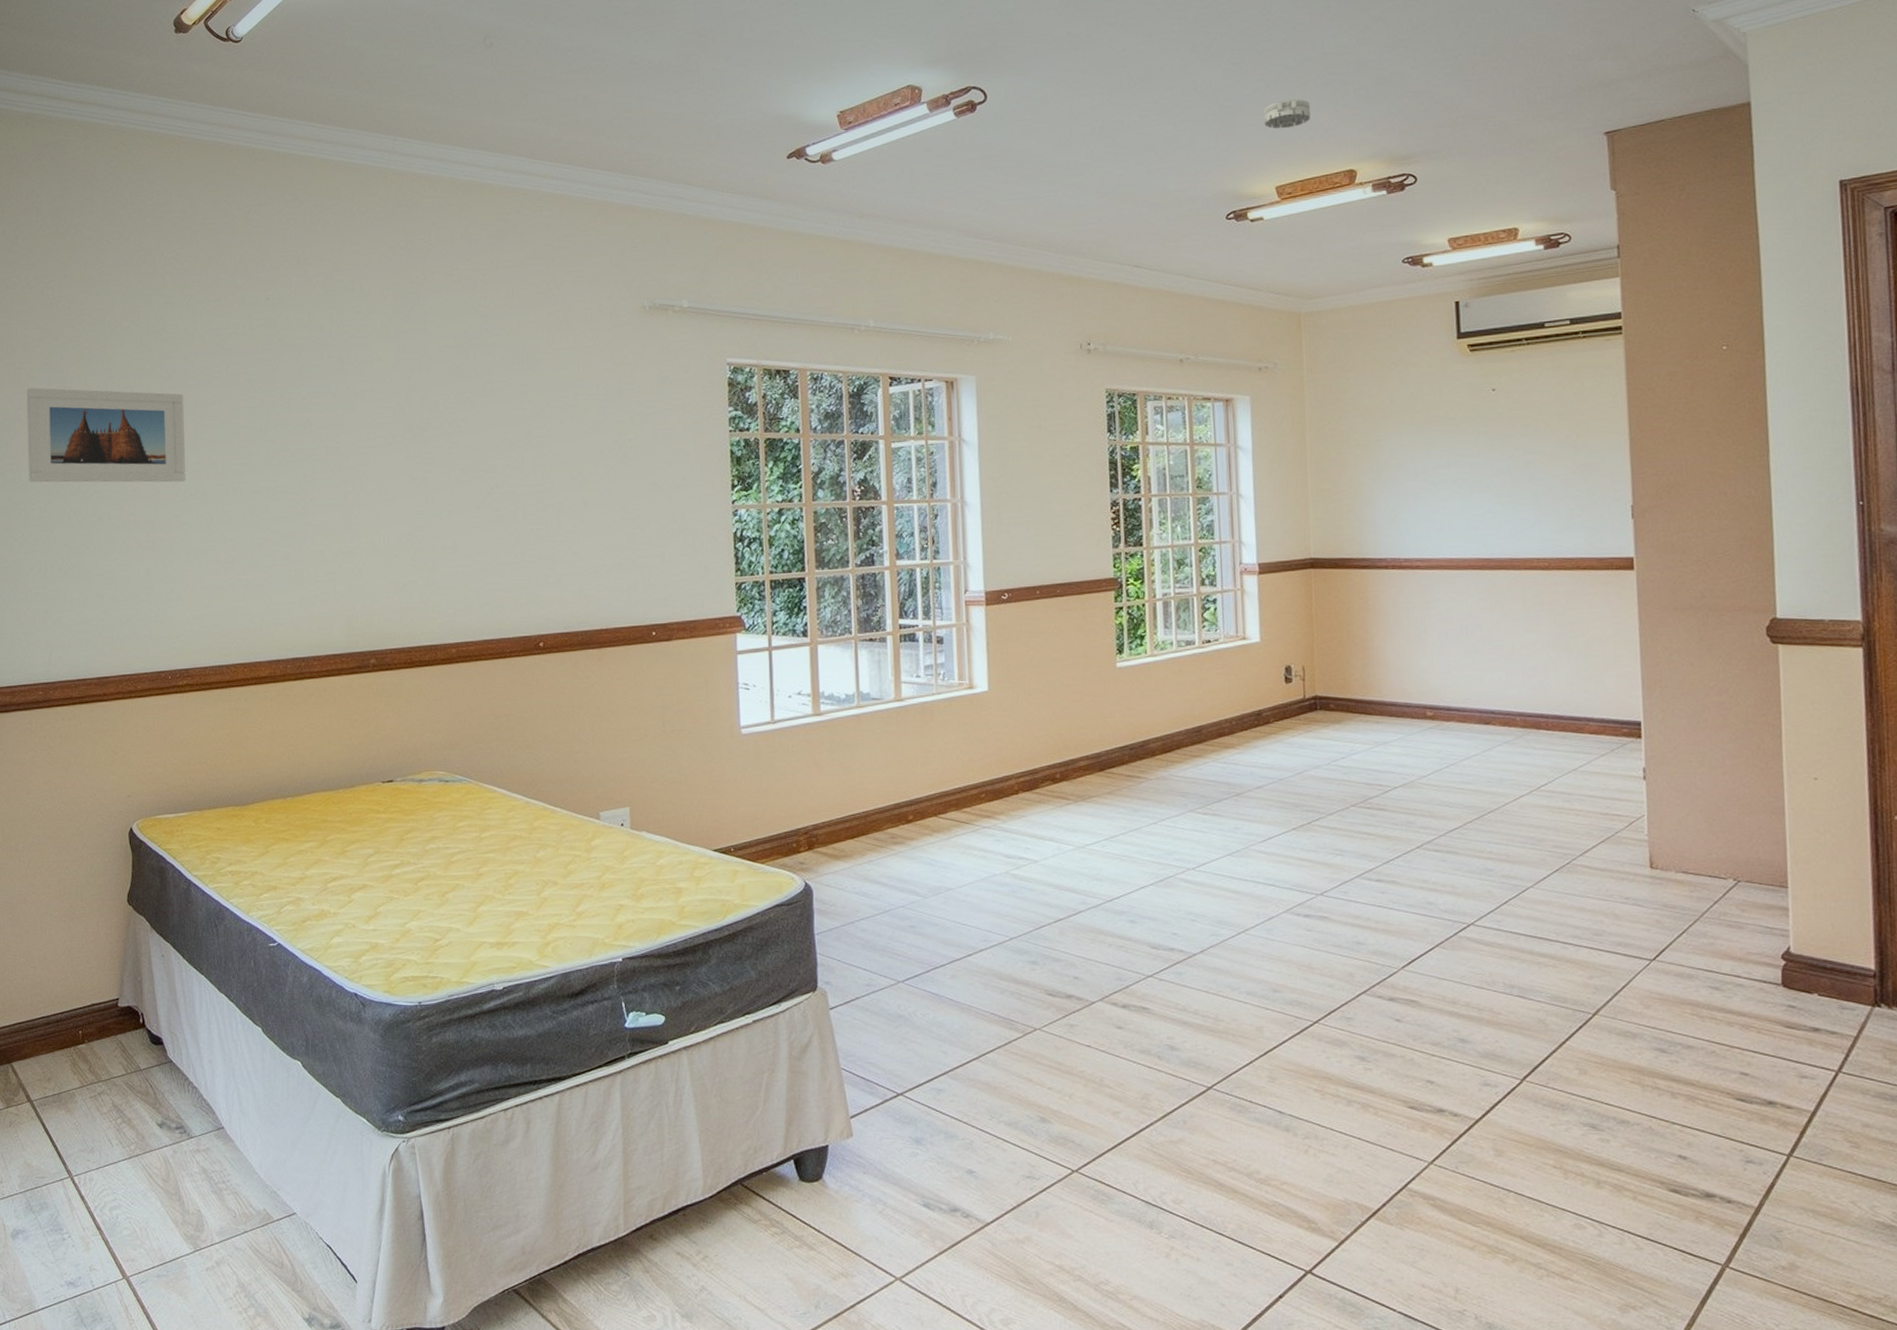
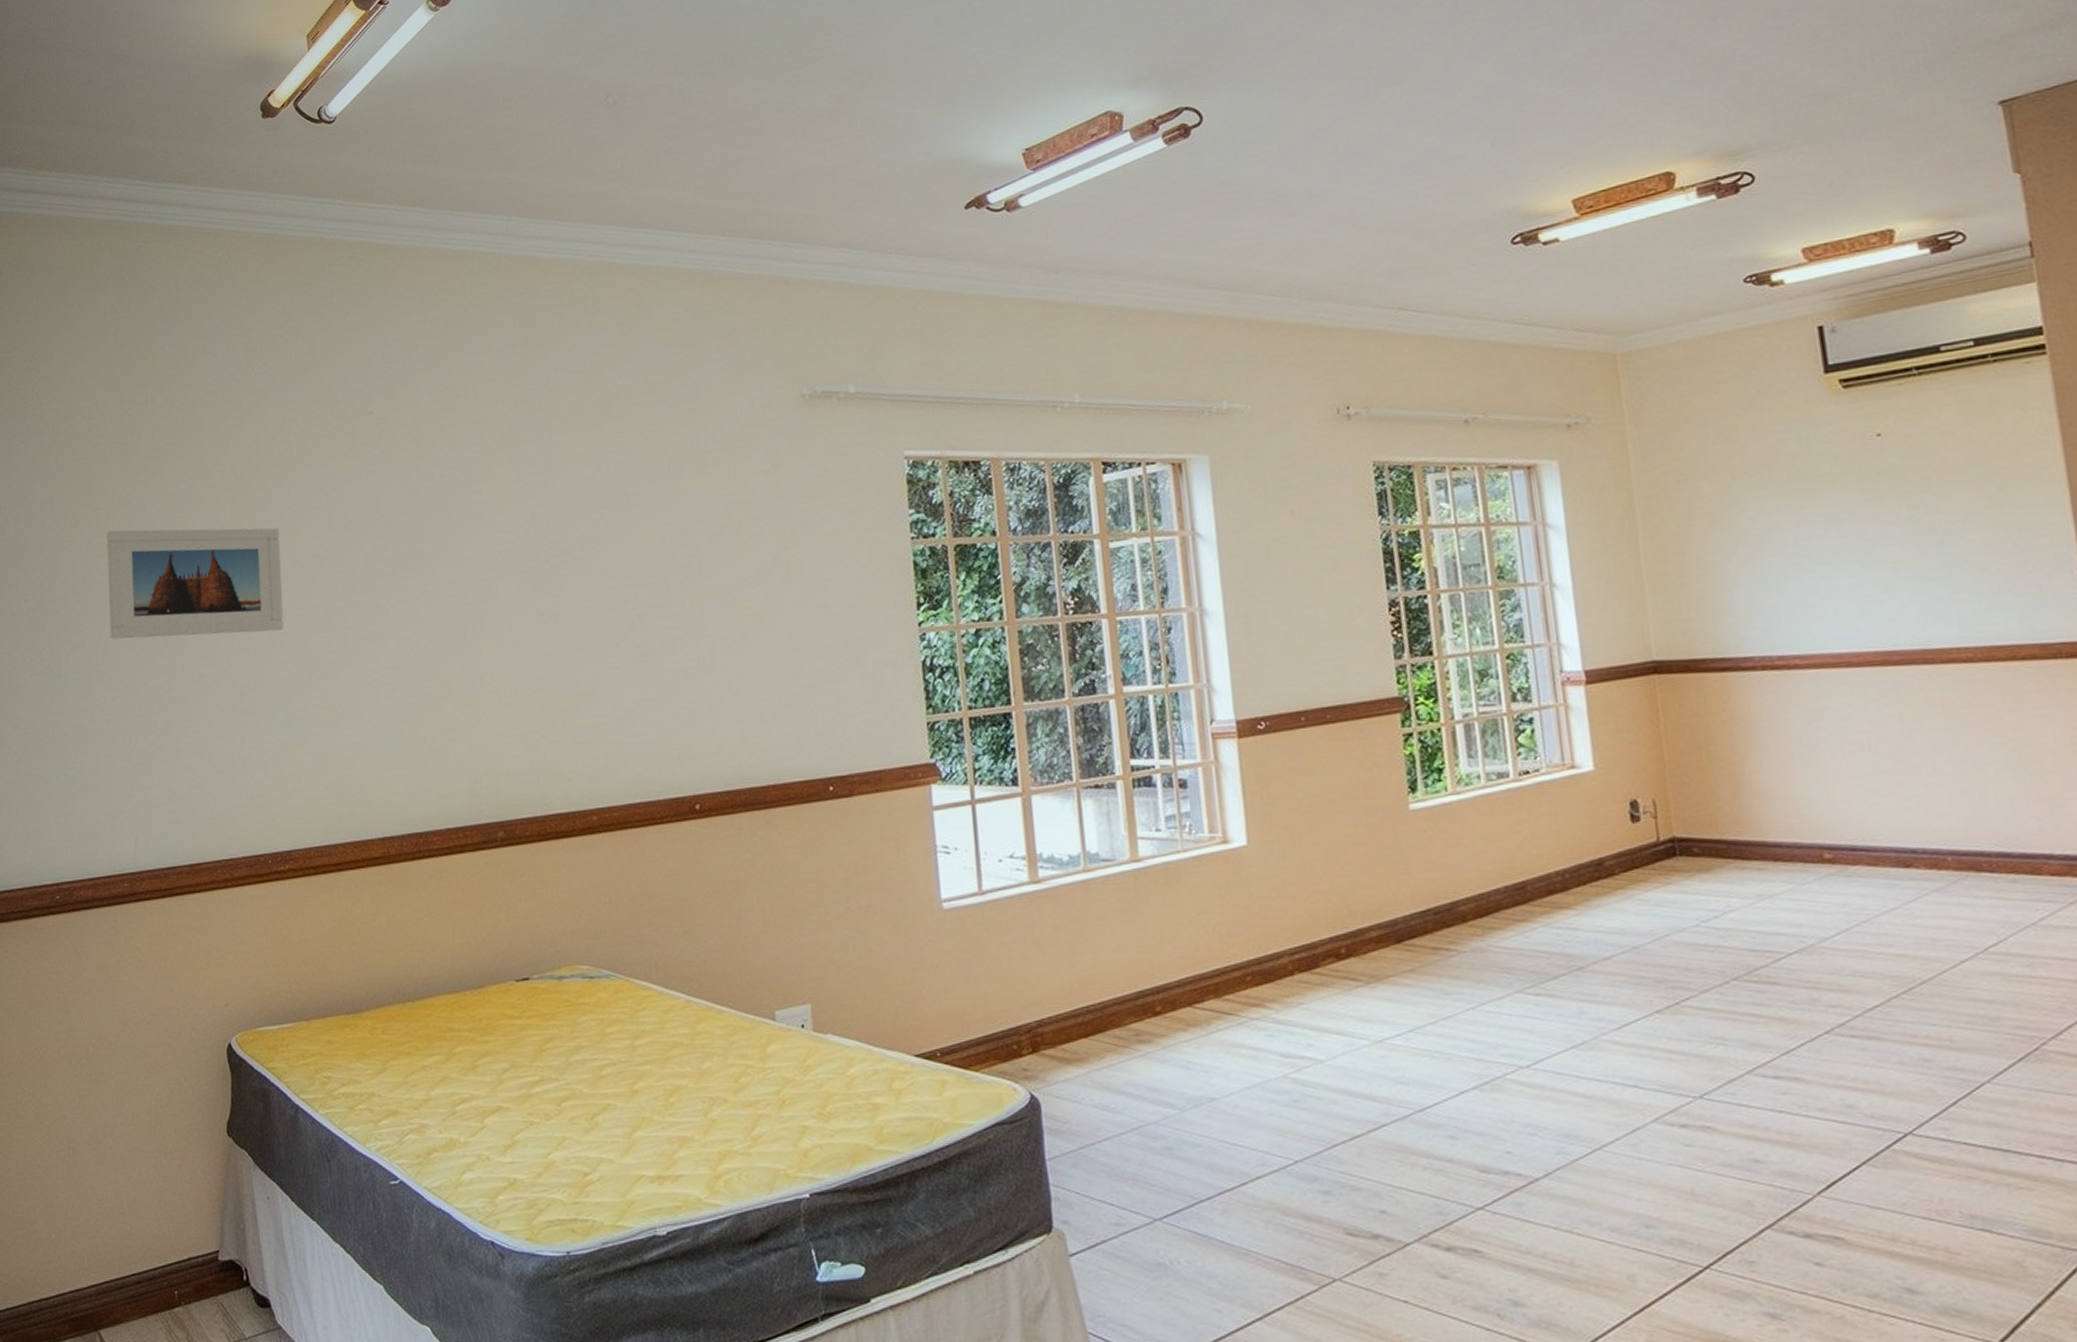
smoke detector: present [1263,99,1311,129] -> none [1549,91,1611,130]

